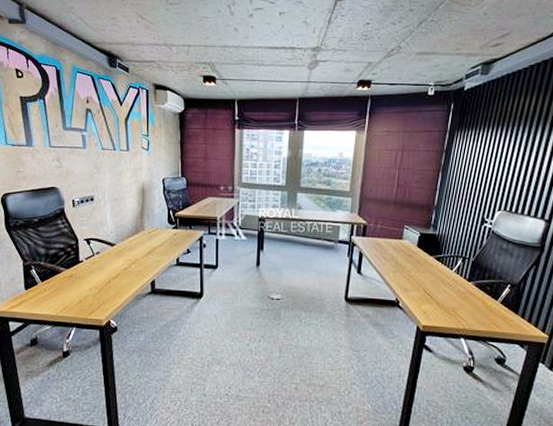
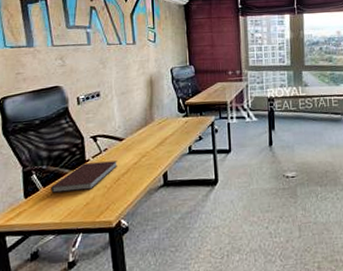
notebook: none [48,264,108,289] -> present [51,161,117,193]

